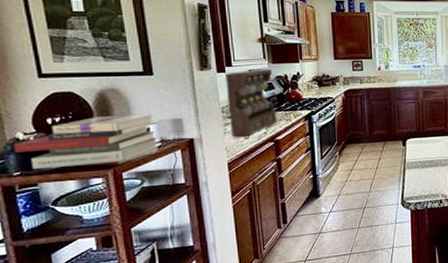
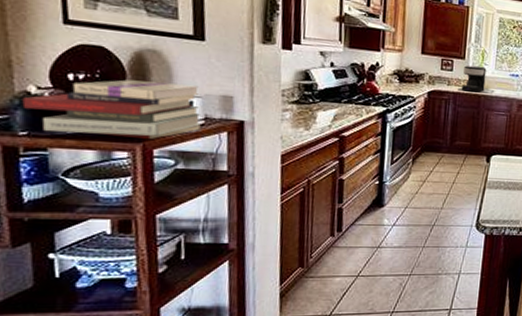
spice rack: present [226,69,278,137] -> none [289,51,347,127]
coffee maker: none [370,64,401,88] -> present [458,65,494,94]

